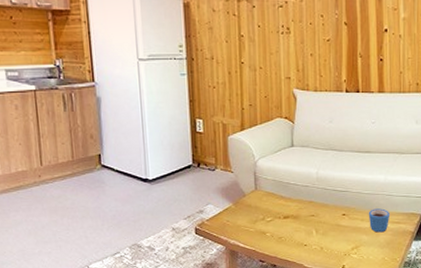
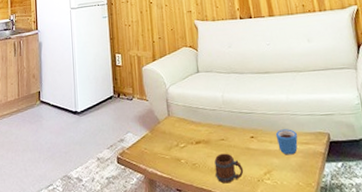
mug: none [302,229,331,257] -> present [214,153,244,184]

